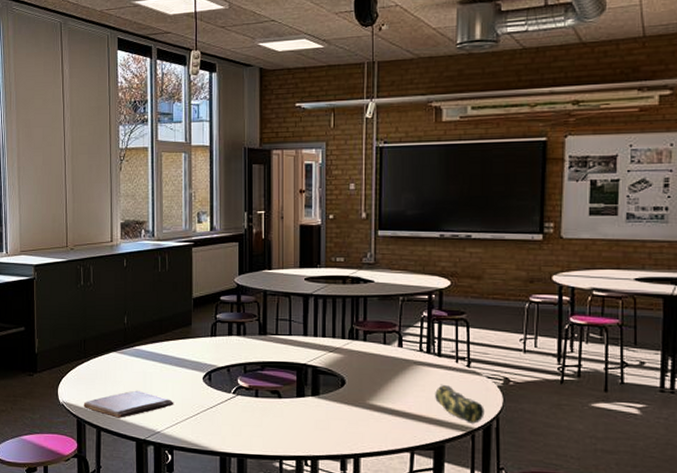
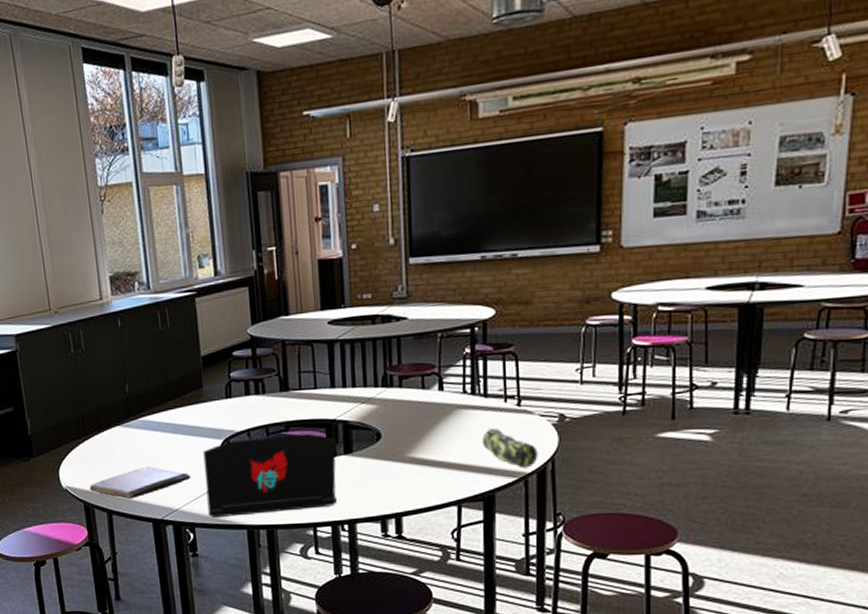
laptop: none [186,374,304,443] -> present [203,434,336,518]

